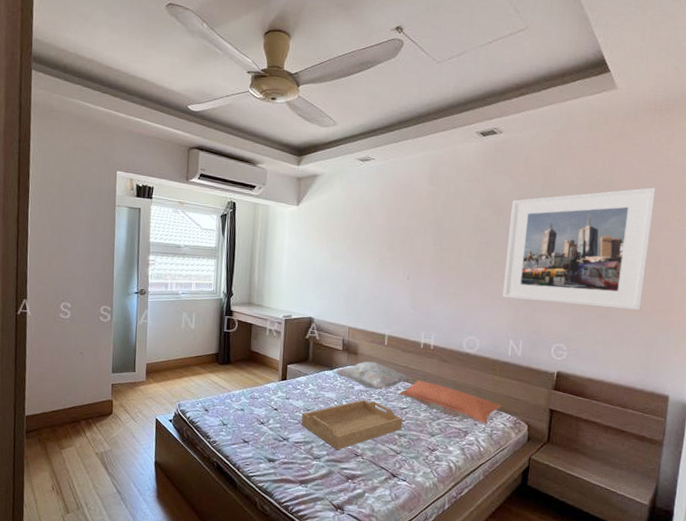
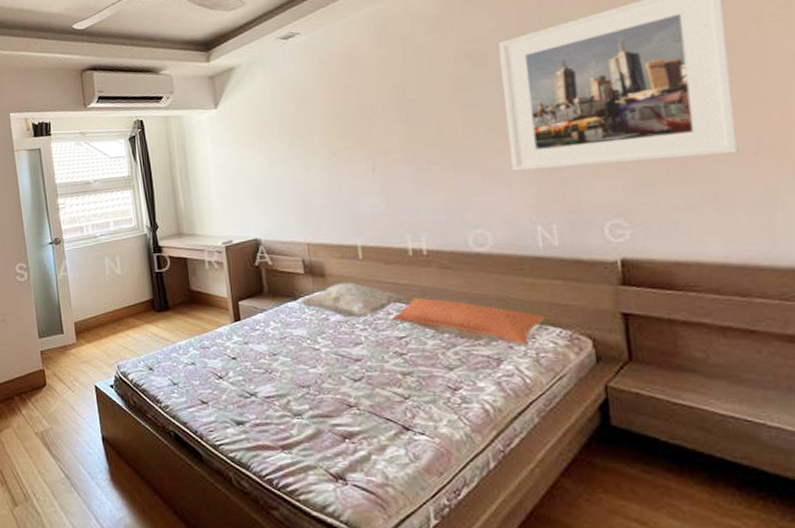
serving tray: present [302,399,403,450] -> none [268,332,406,402]

